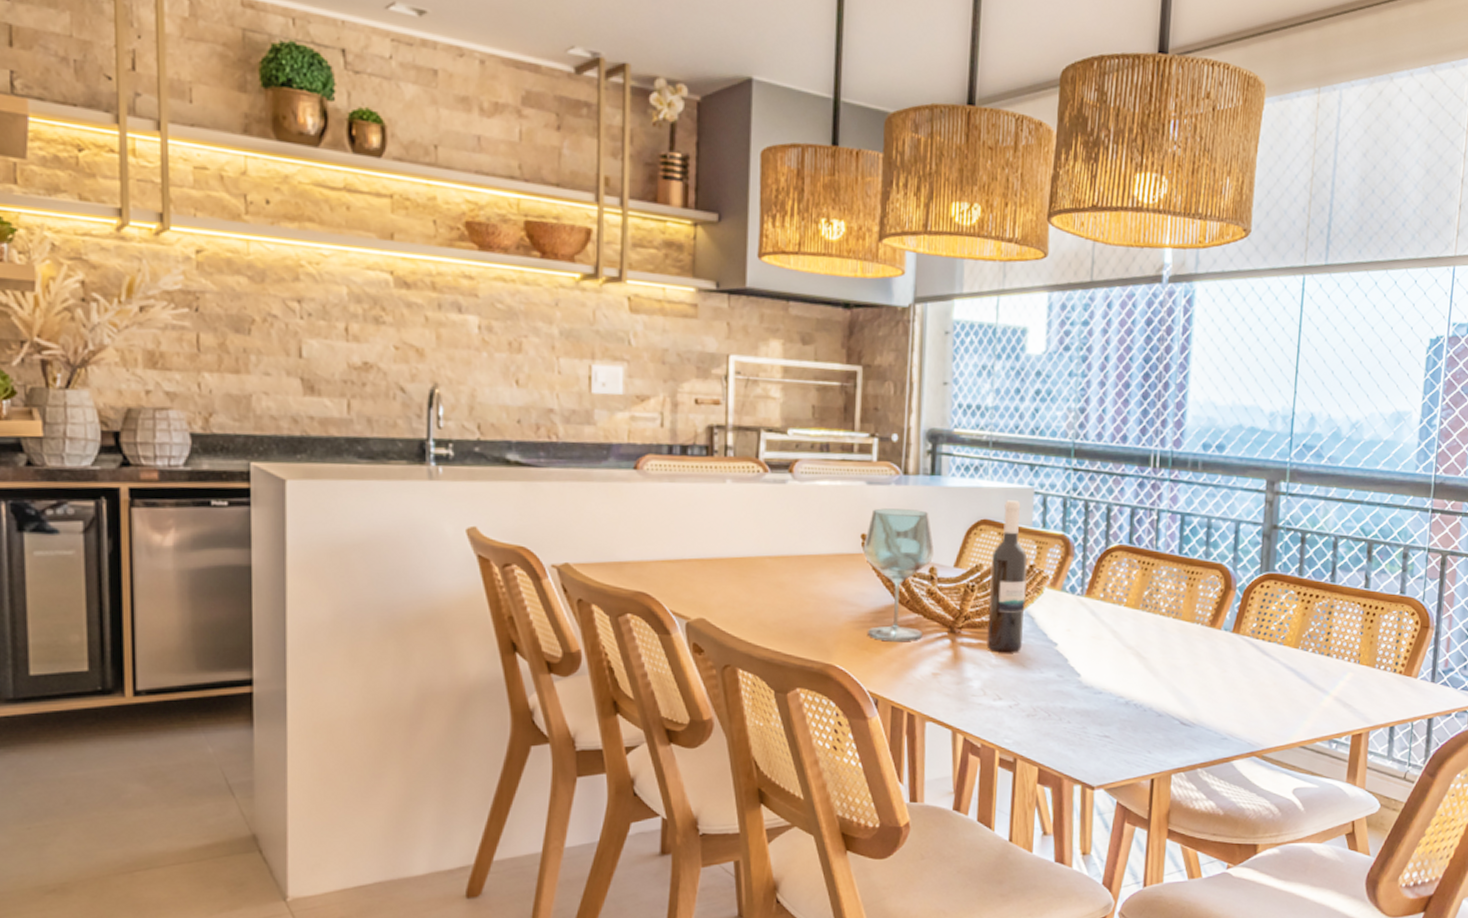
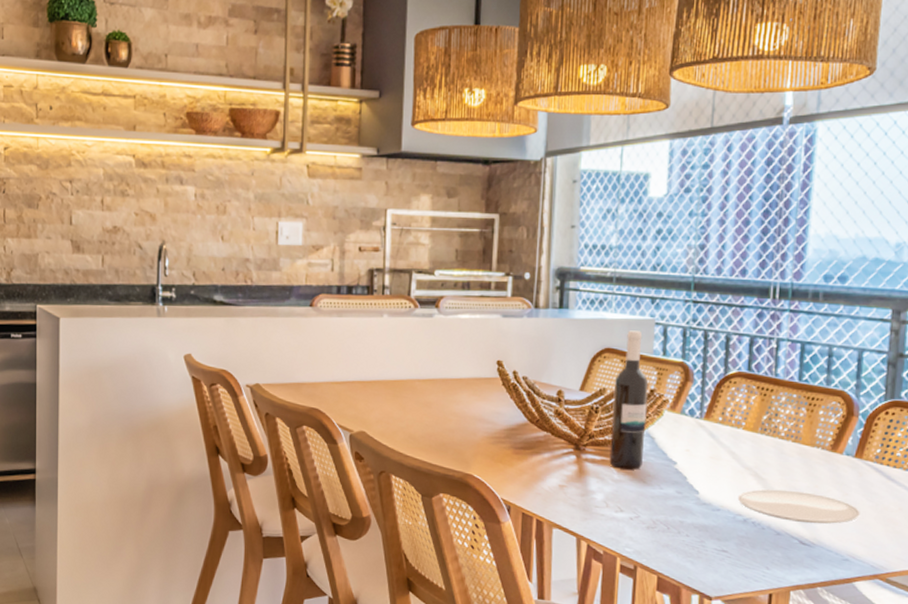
wine glass: present [863,508,935,642] -> none [498,338,562,457]
plate: none [1119,668,1238,703] -> present [737,489,860,524]

